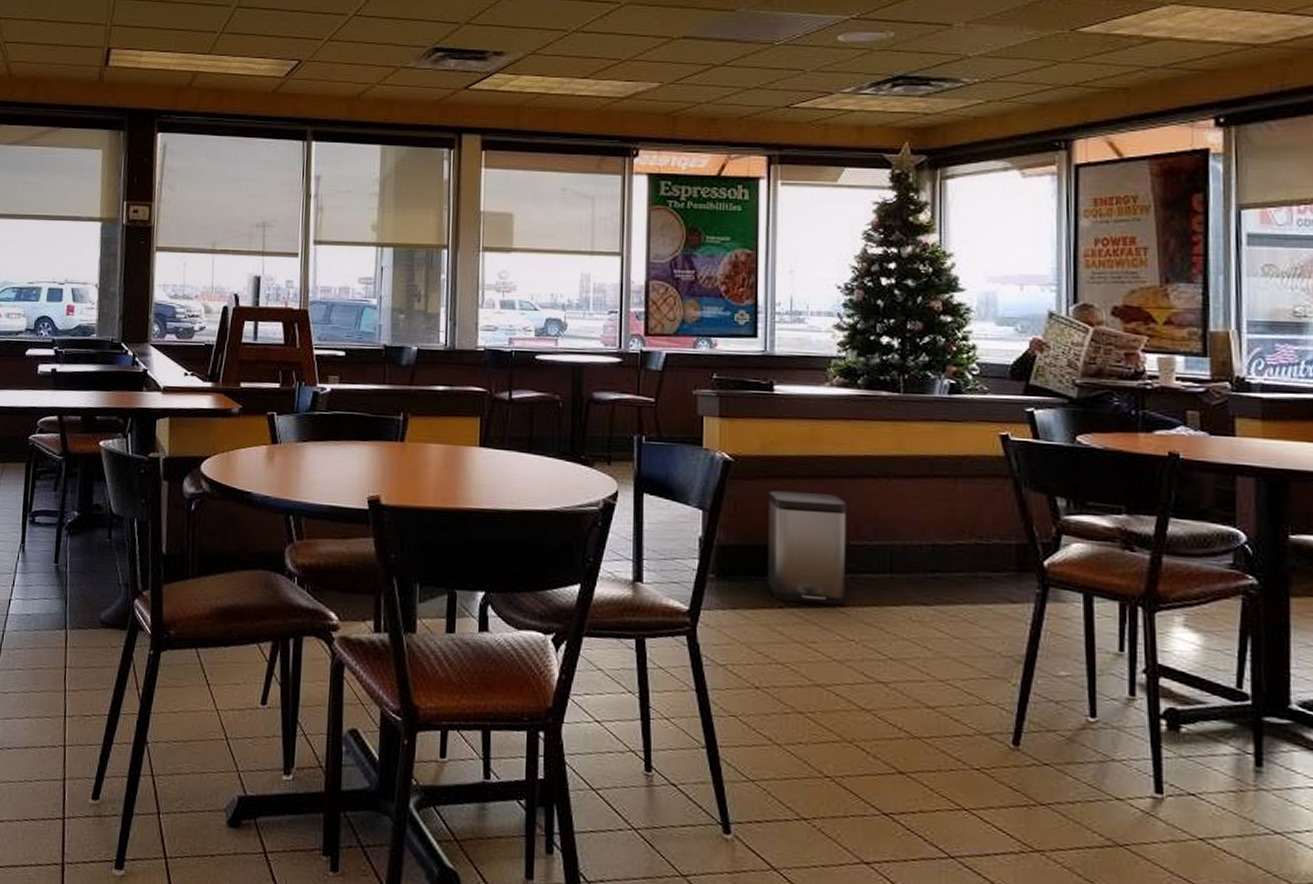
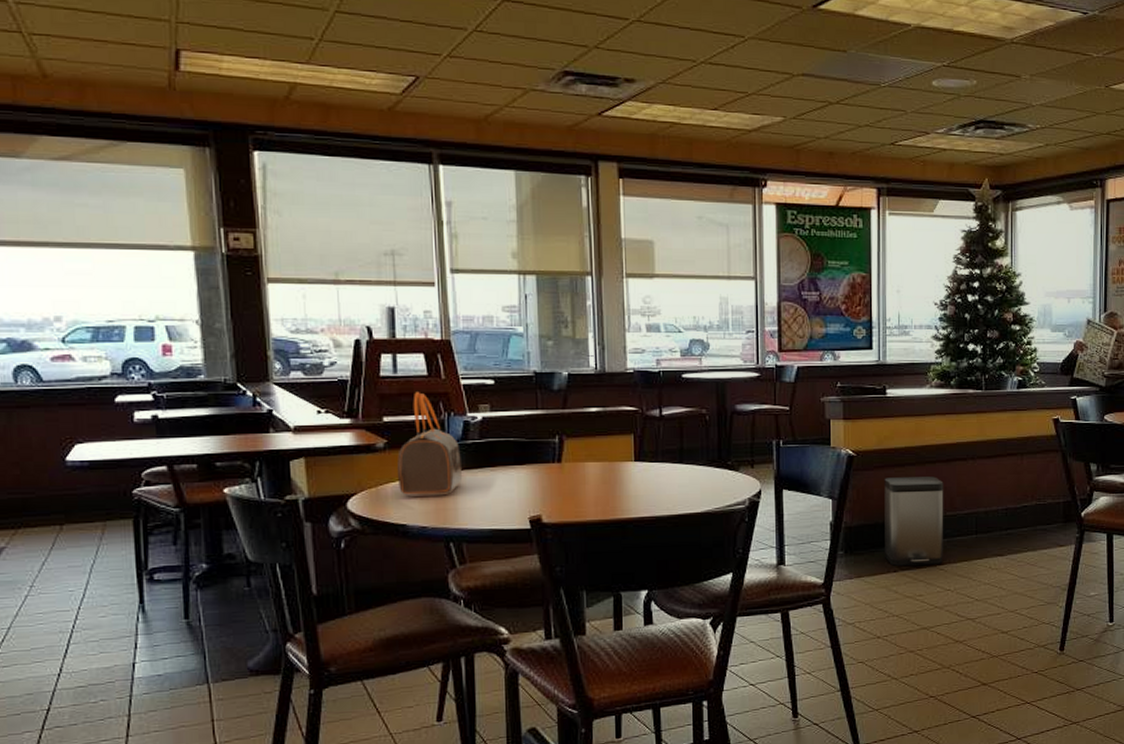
handbag: none [247,360,308,466] -> present [396,392,462,497]

